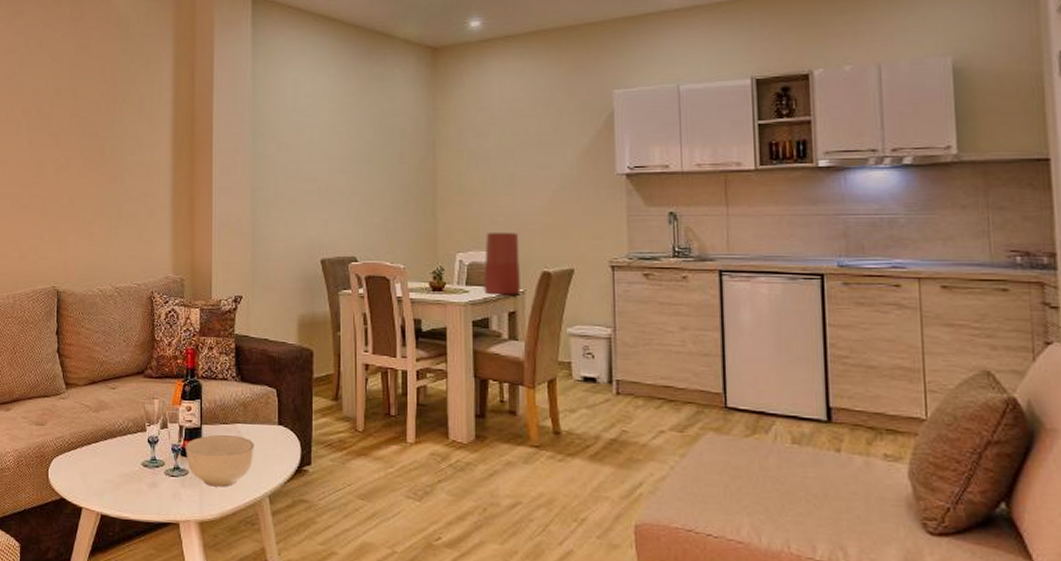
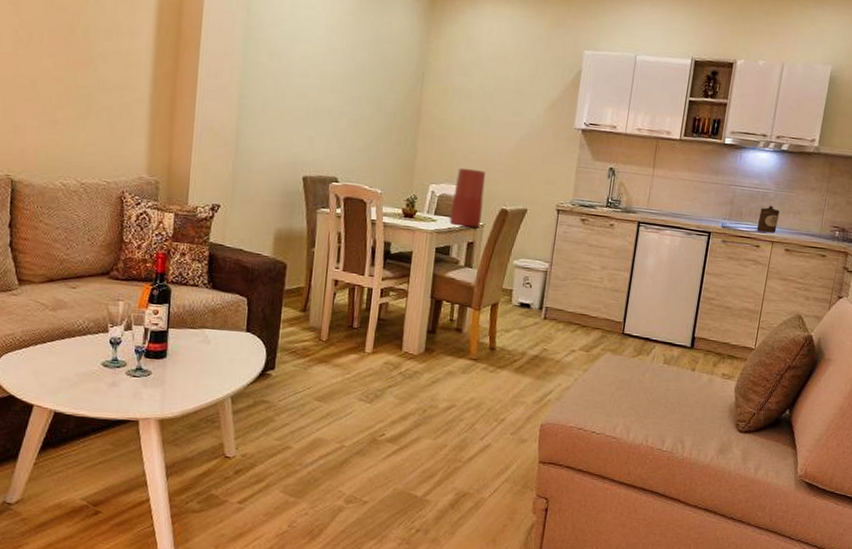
bowl: present [186,435,254,487] -> none [150,338,221,388]
canister: none [890,233,921,268] -> present [756,205,780,233]

